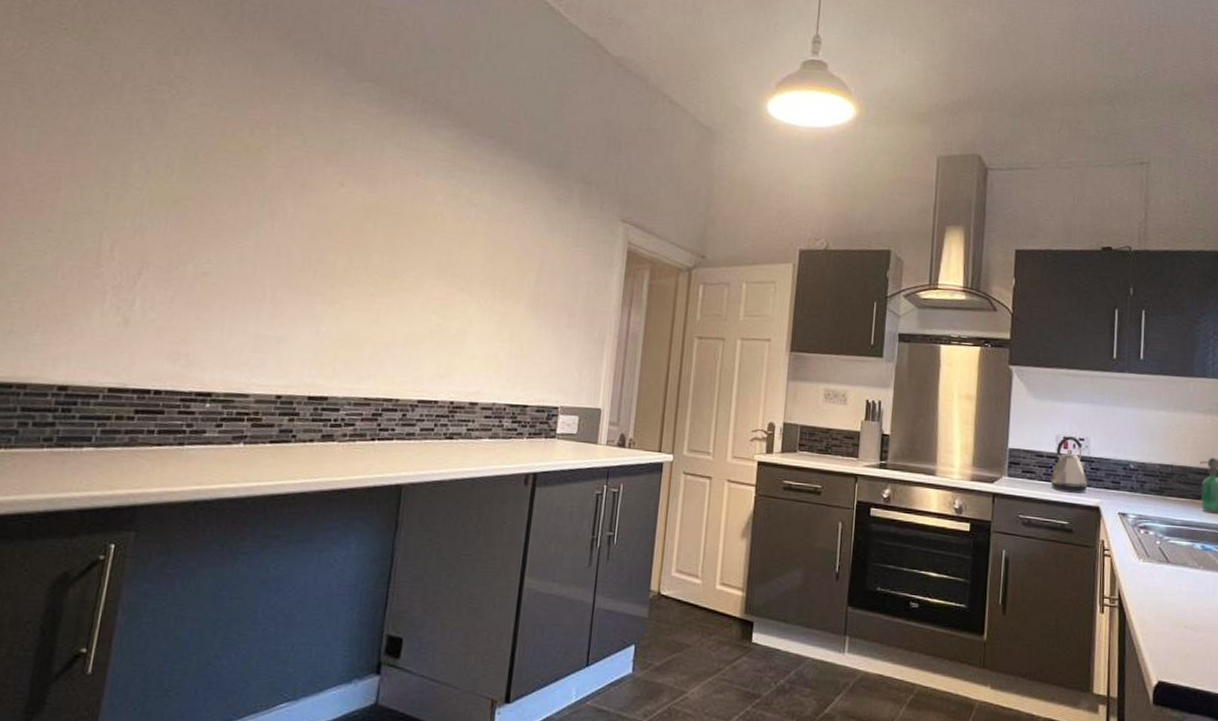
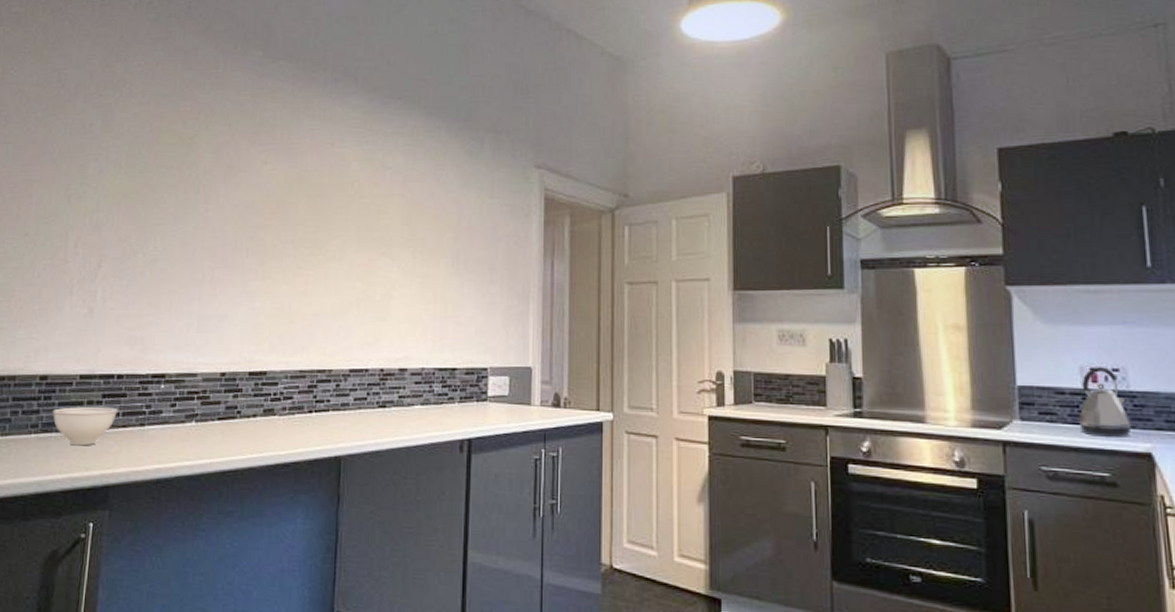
bowl: none [71,421,154,464] -> present [52,406,119,446]

